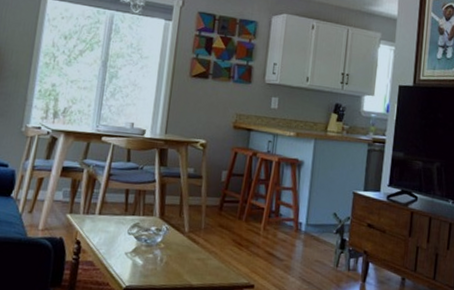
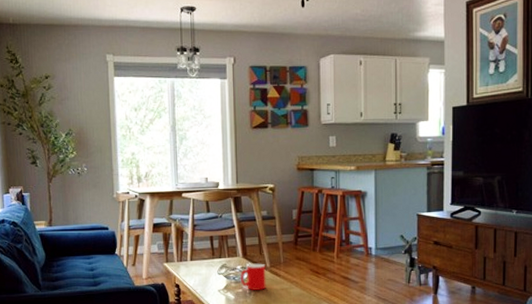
cup: none [152,225,184,258] -> present [240,263,266,290]

